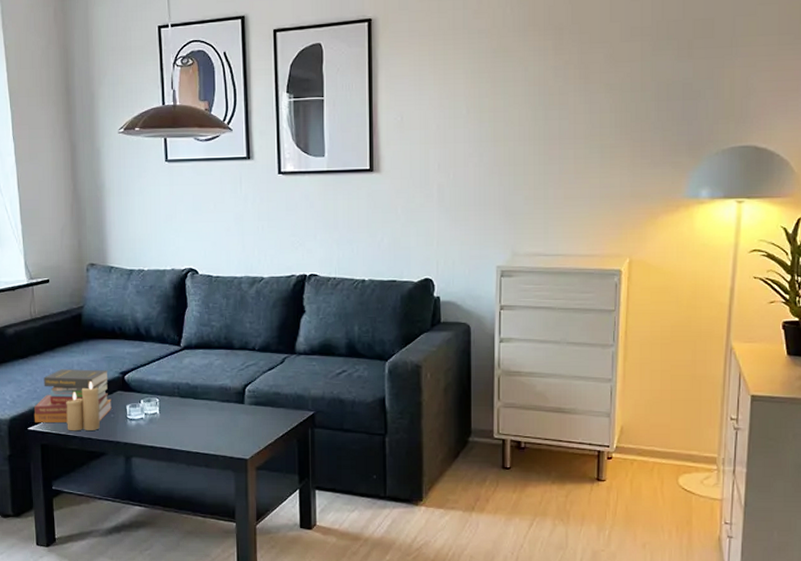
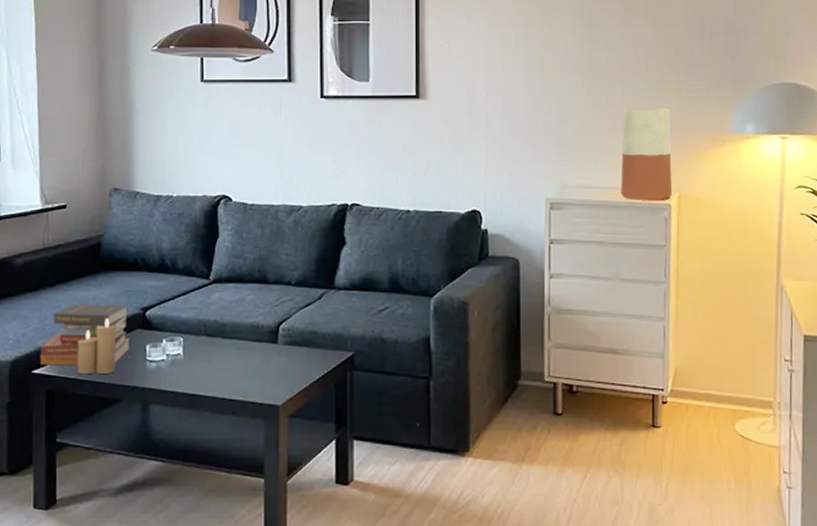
vase: none [571,174,623,267] -> present [621,107,673,201]

